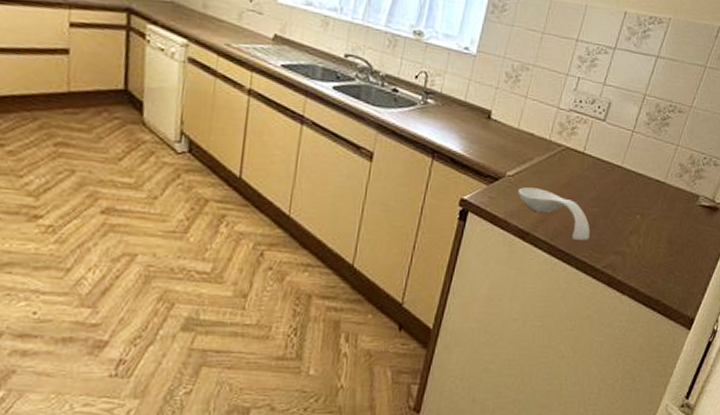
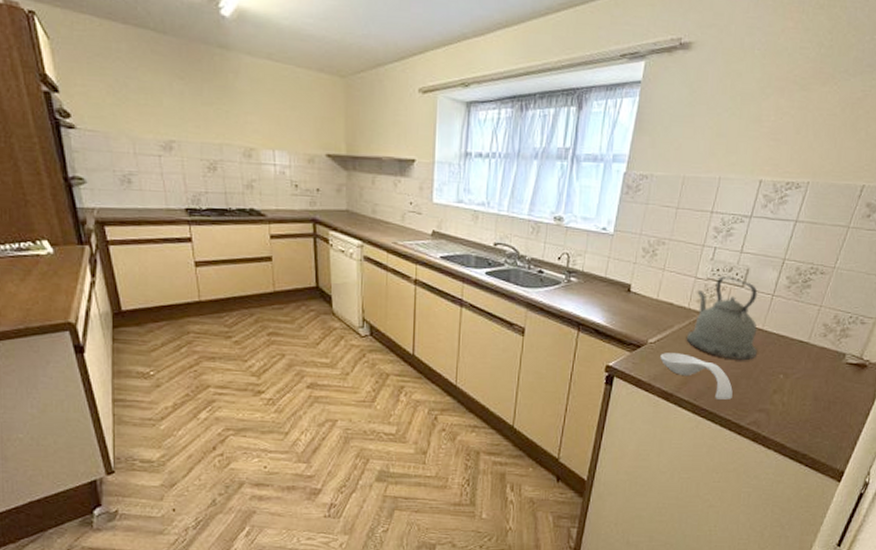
kettle: none [545,108,619,198] -> present [686,276,758,360]

